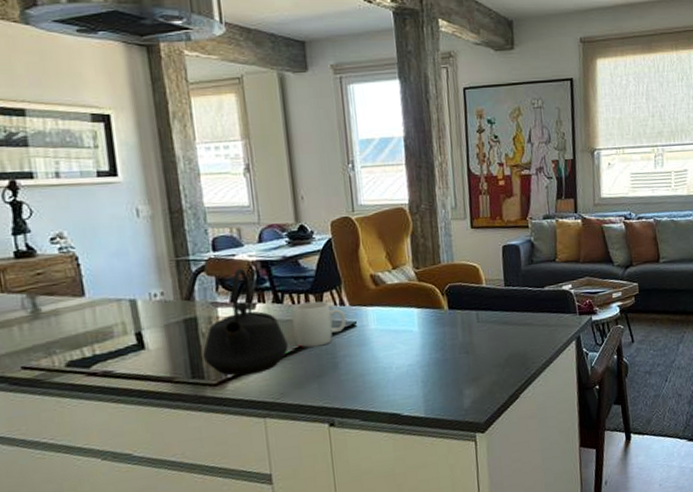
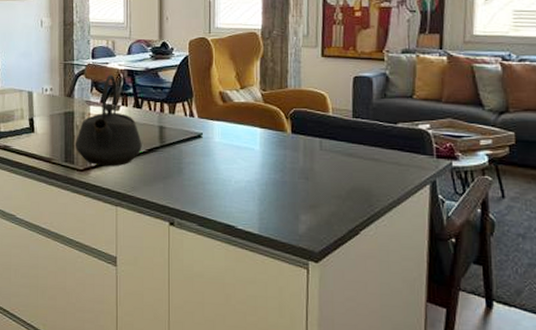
mug: present [292,301,347,348] -> none [148,110,194,151]

